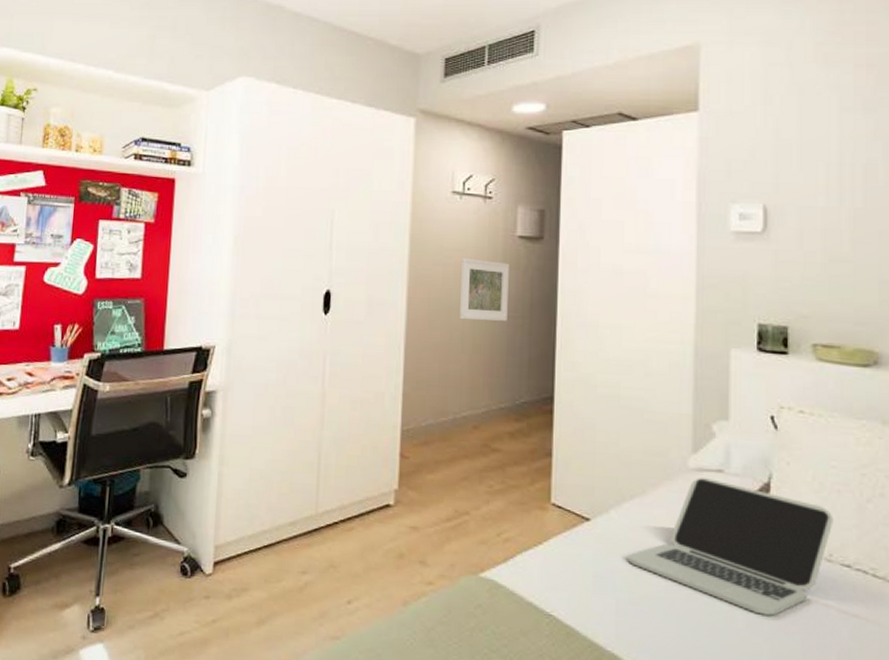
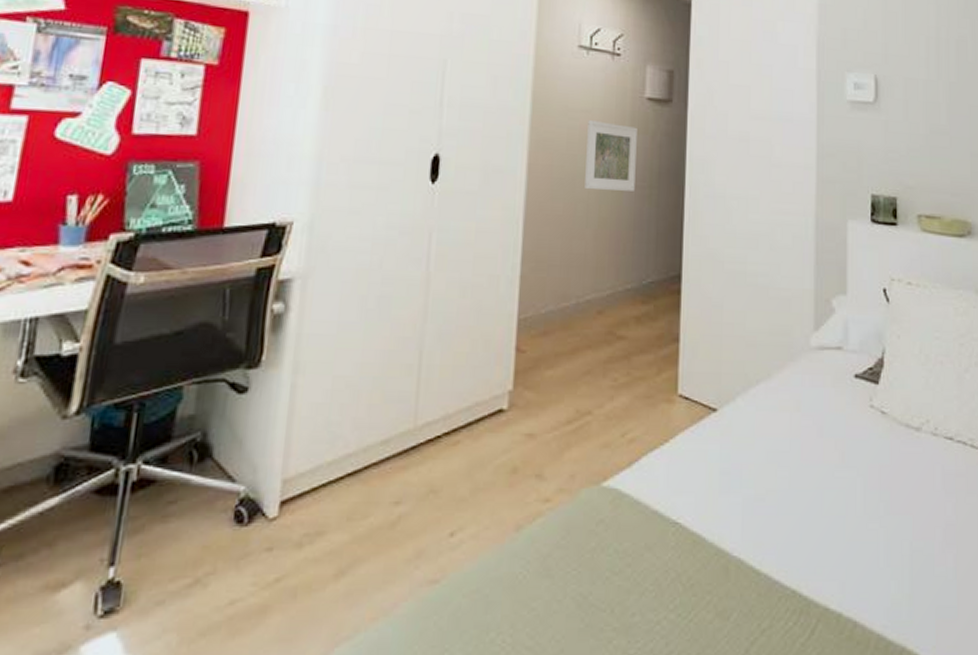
laptop: present [627,478,834,616] -> none [753,357,938,498]

